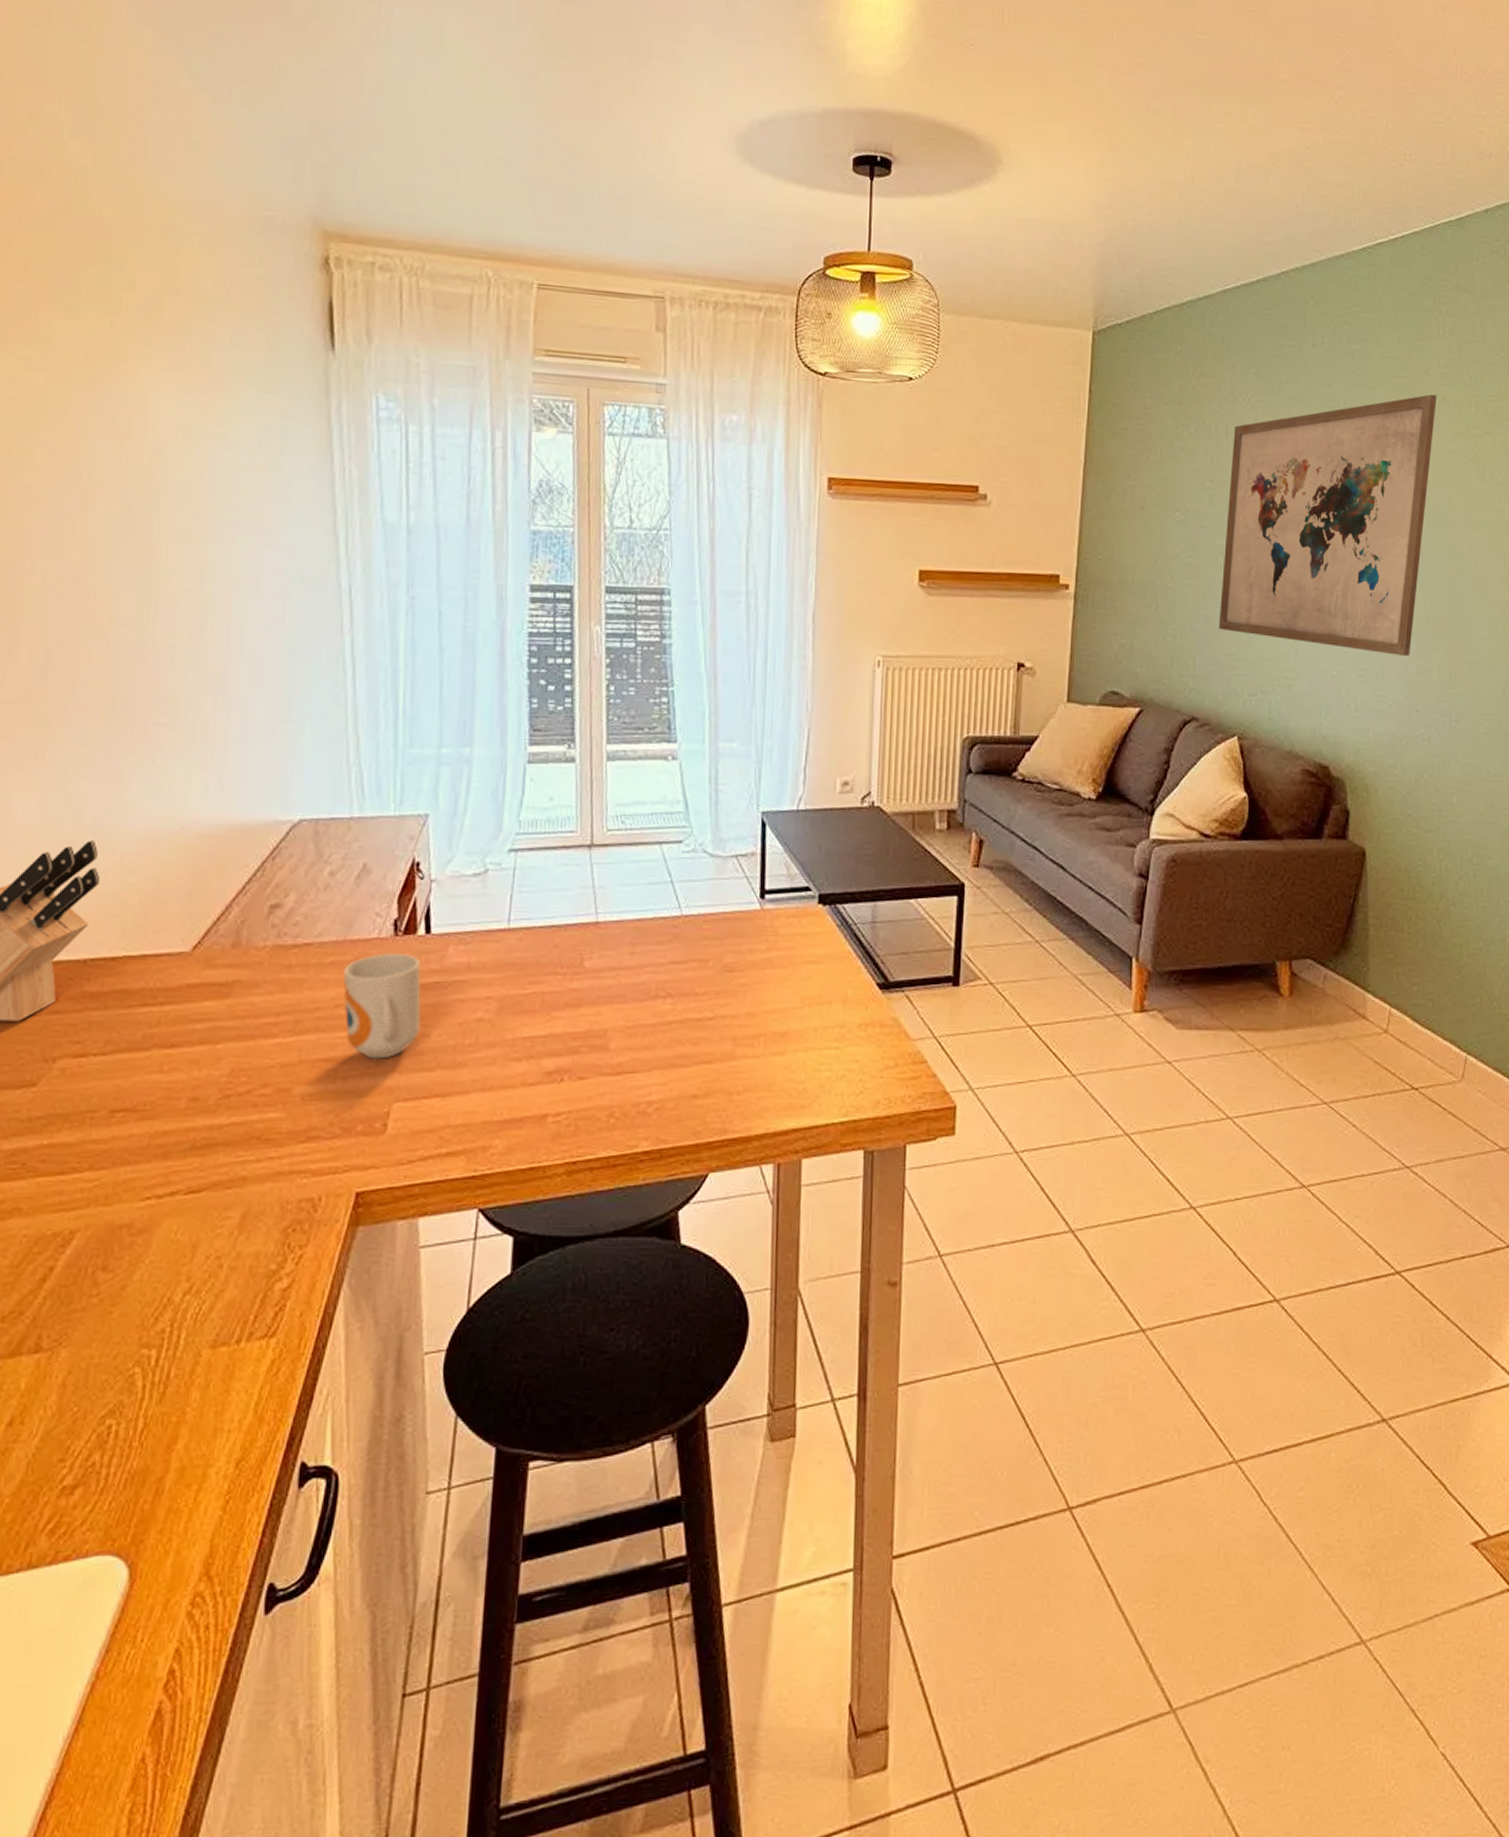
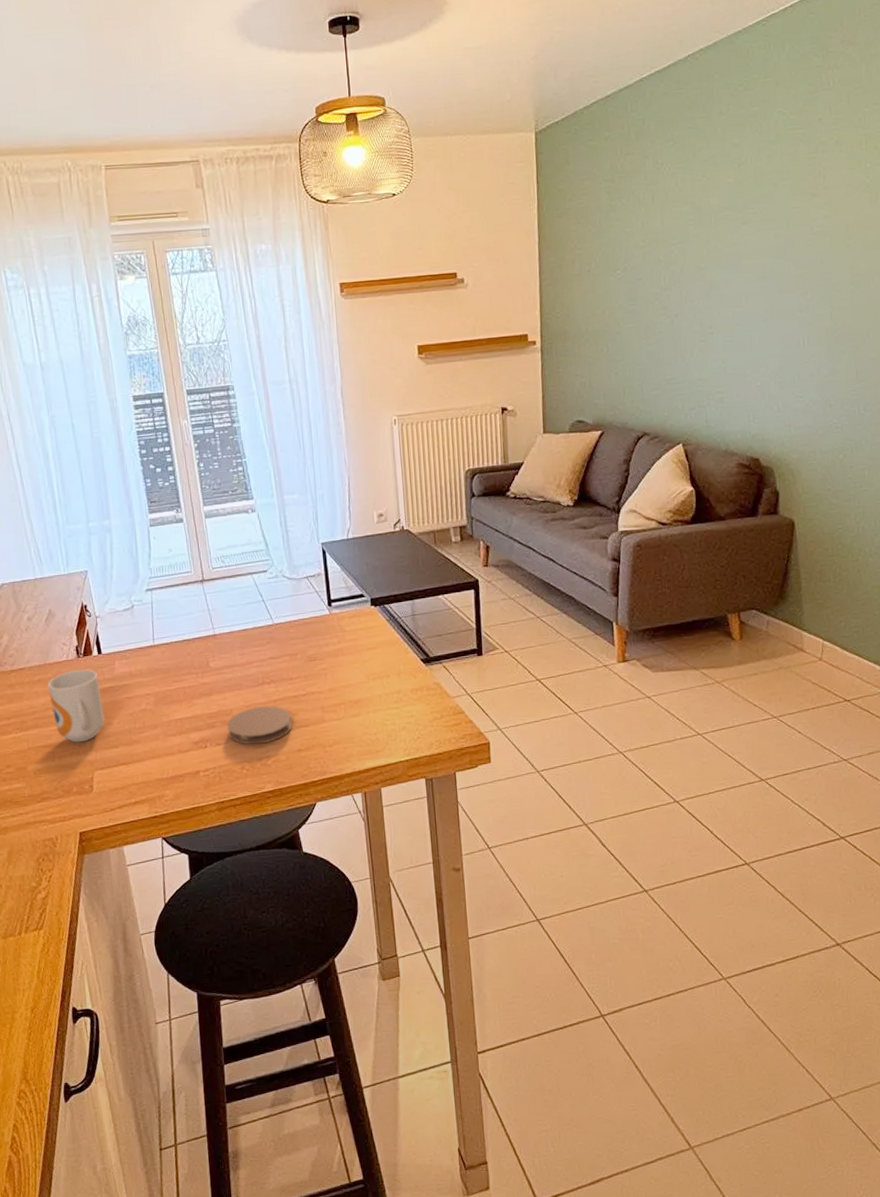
coaster: none [596,1030,690,1083] -> present [227,706,293,745]
wall art: present [1218,394,1437,657] -> none [658,139,831,363]

